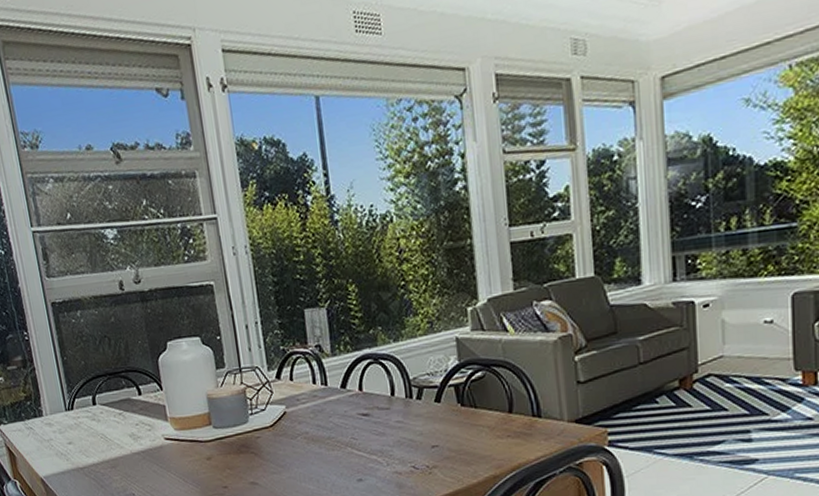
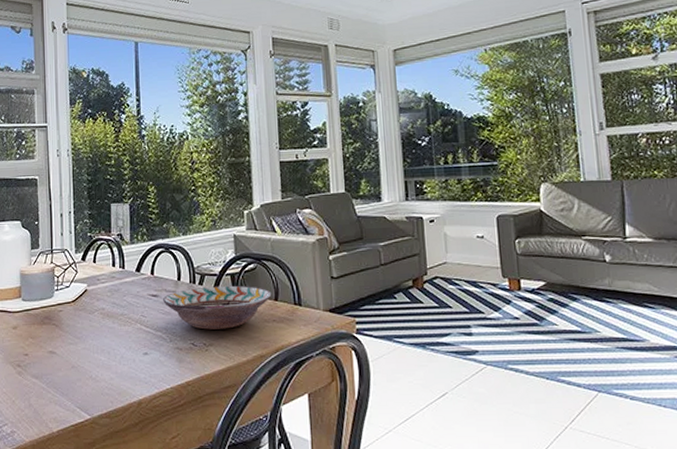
decorative bowl: none [375,397,504,450] -> present [163,285,271,330]

